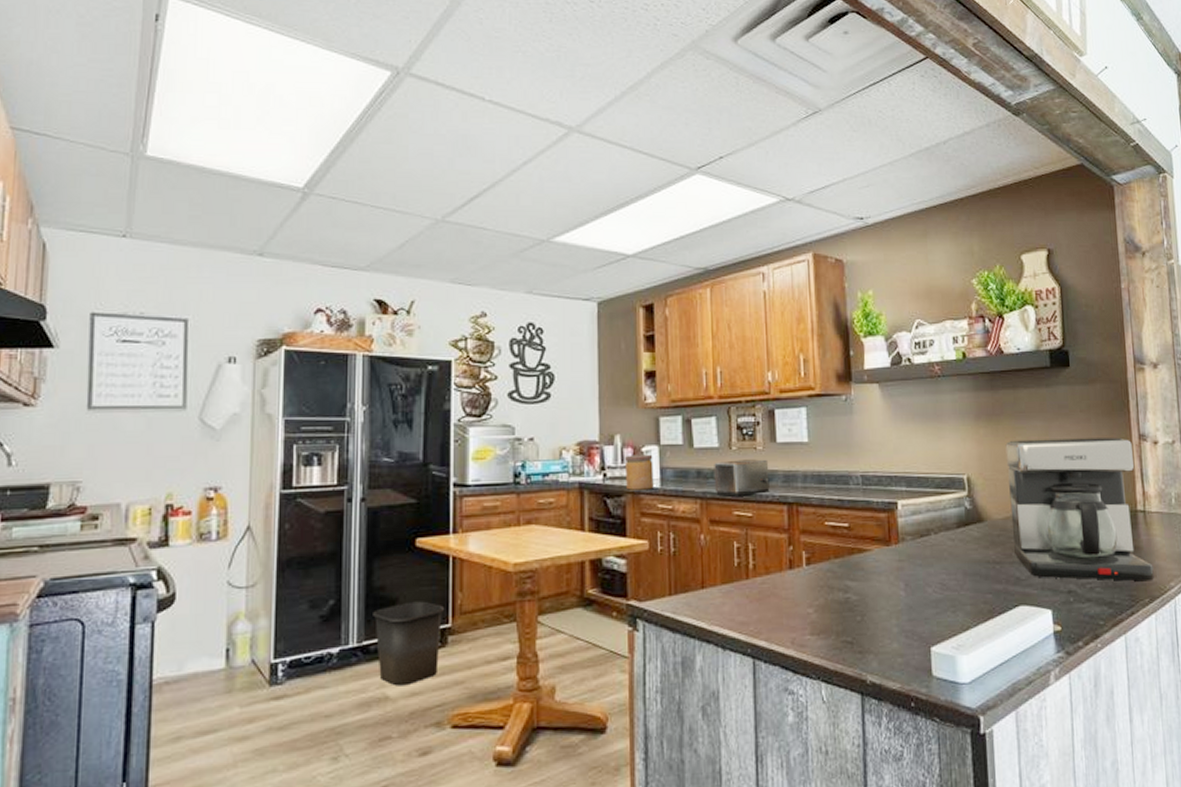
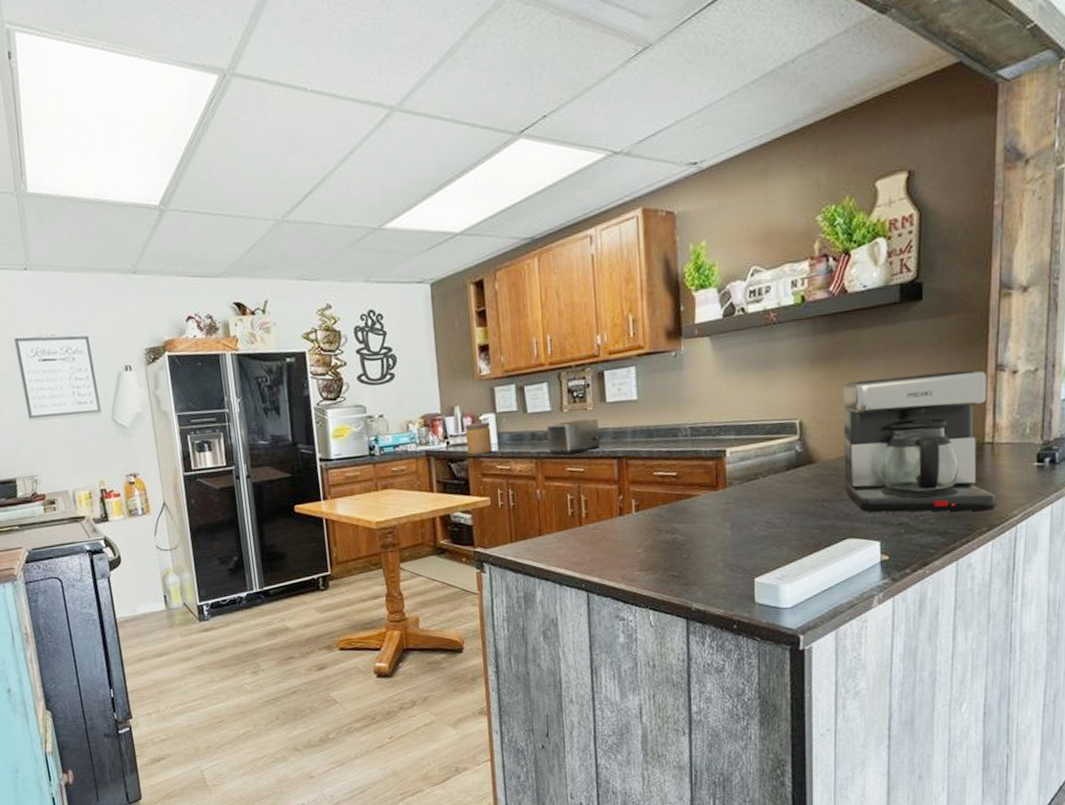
waste bin: present [373,601,445,686] -> none [268,555,324,620]

